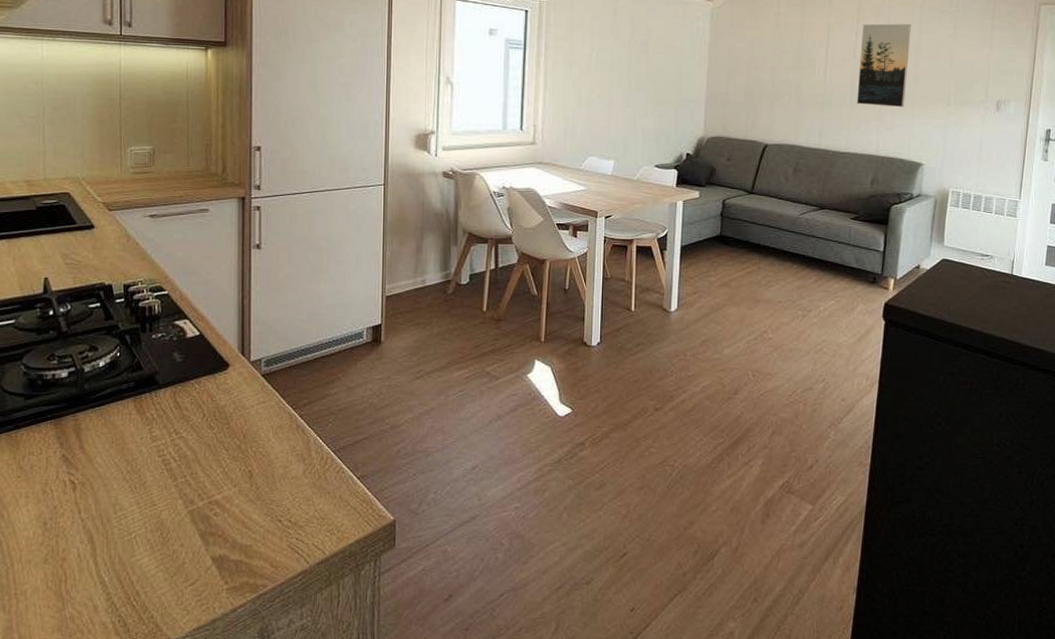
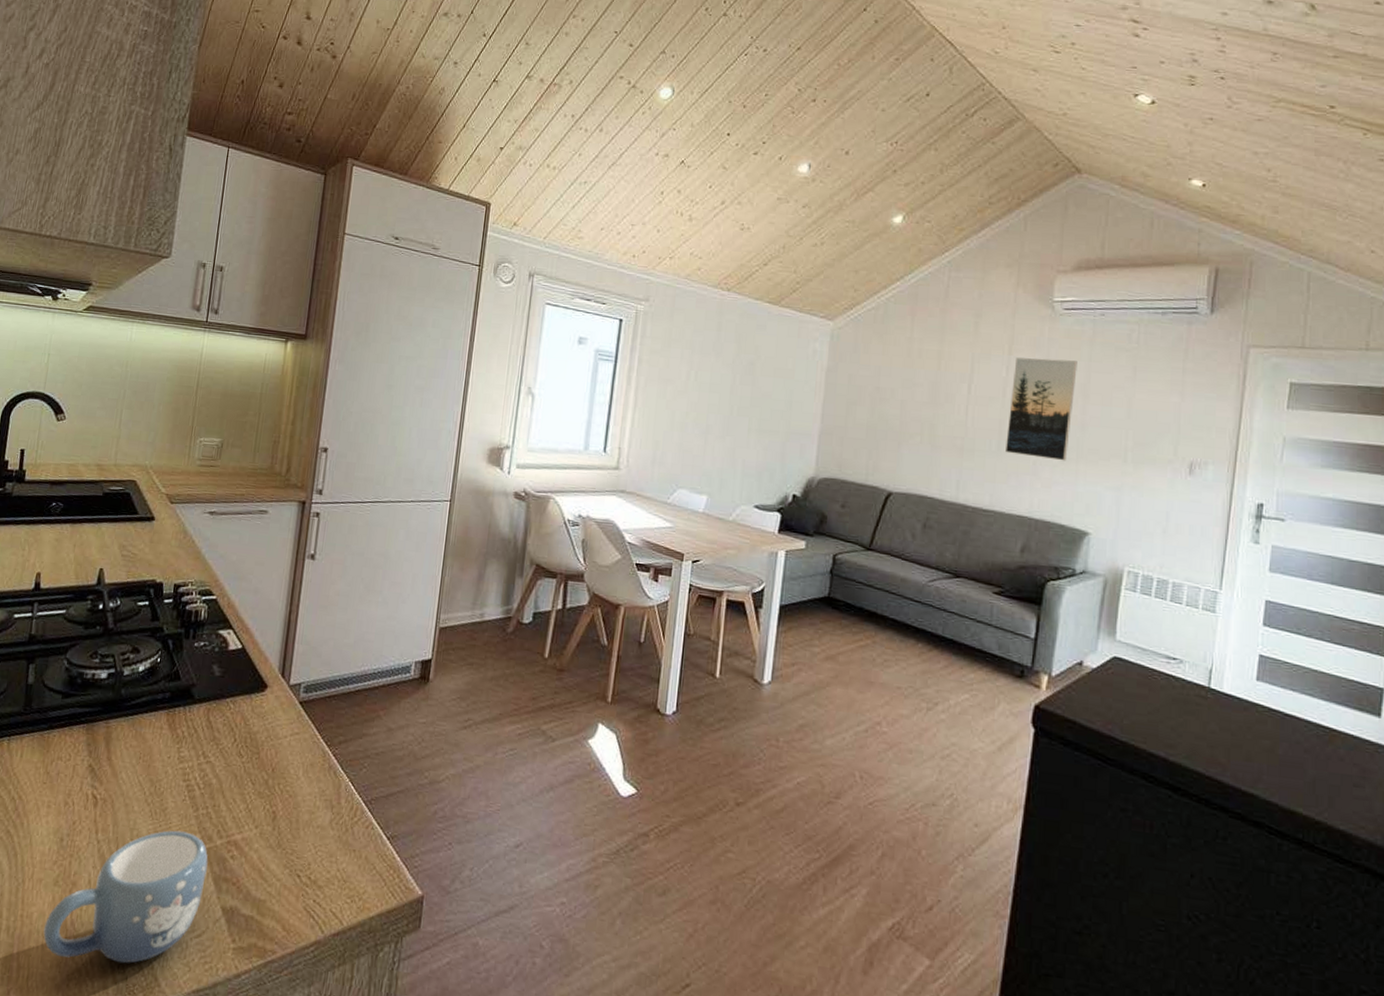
mug: none [40,499,193,623] -> present [43,830,208,964]

